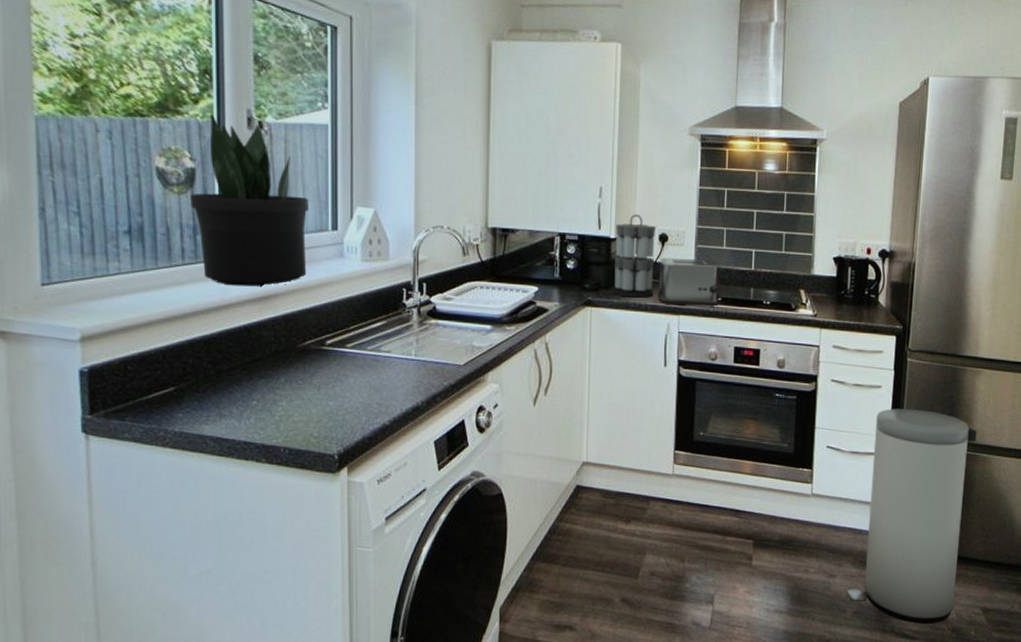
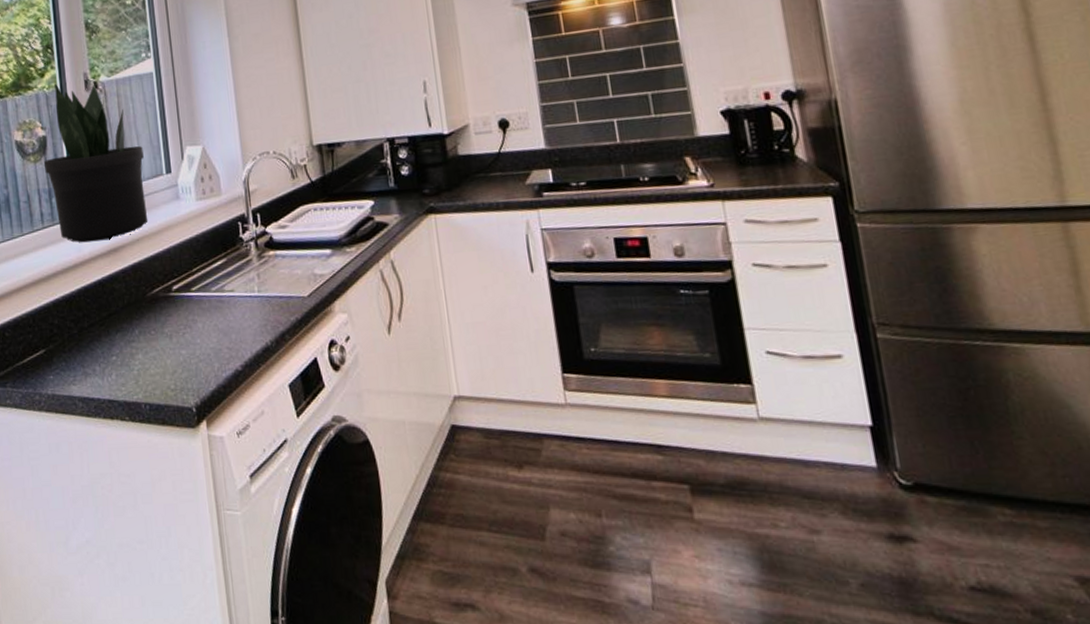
spice rack: present [613,214,657,298] -> none [446,103,504,198]
toaster: present [658,257,725,307] -> none [503,139,585,200]
pedal bin: present [847,409,978,623] -> none [828,289,1026,602]

